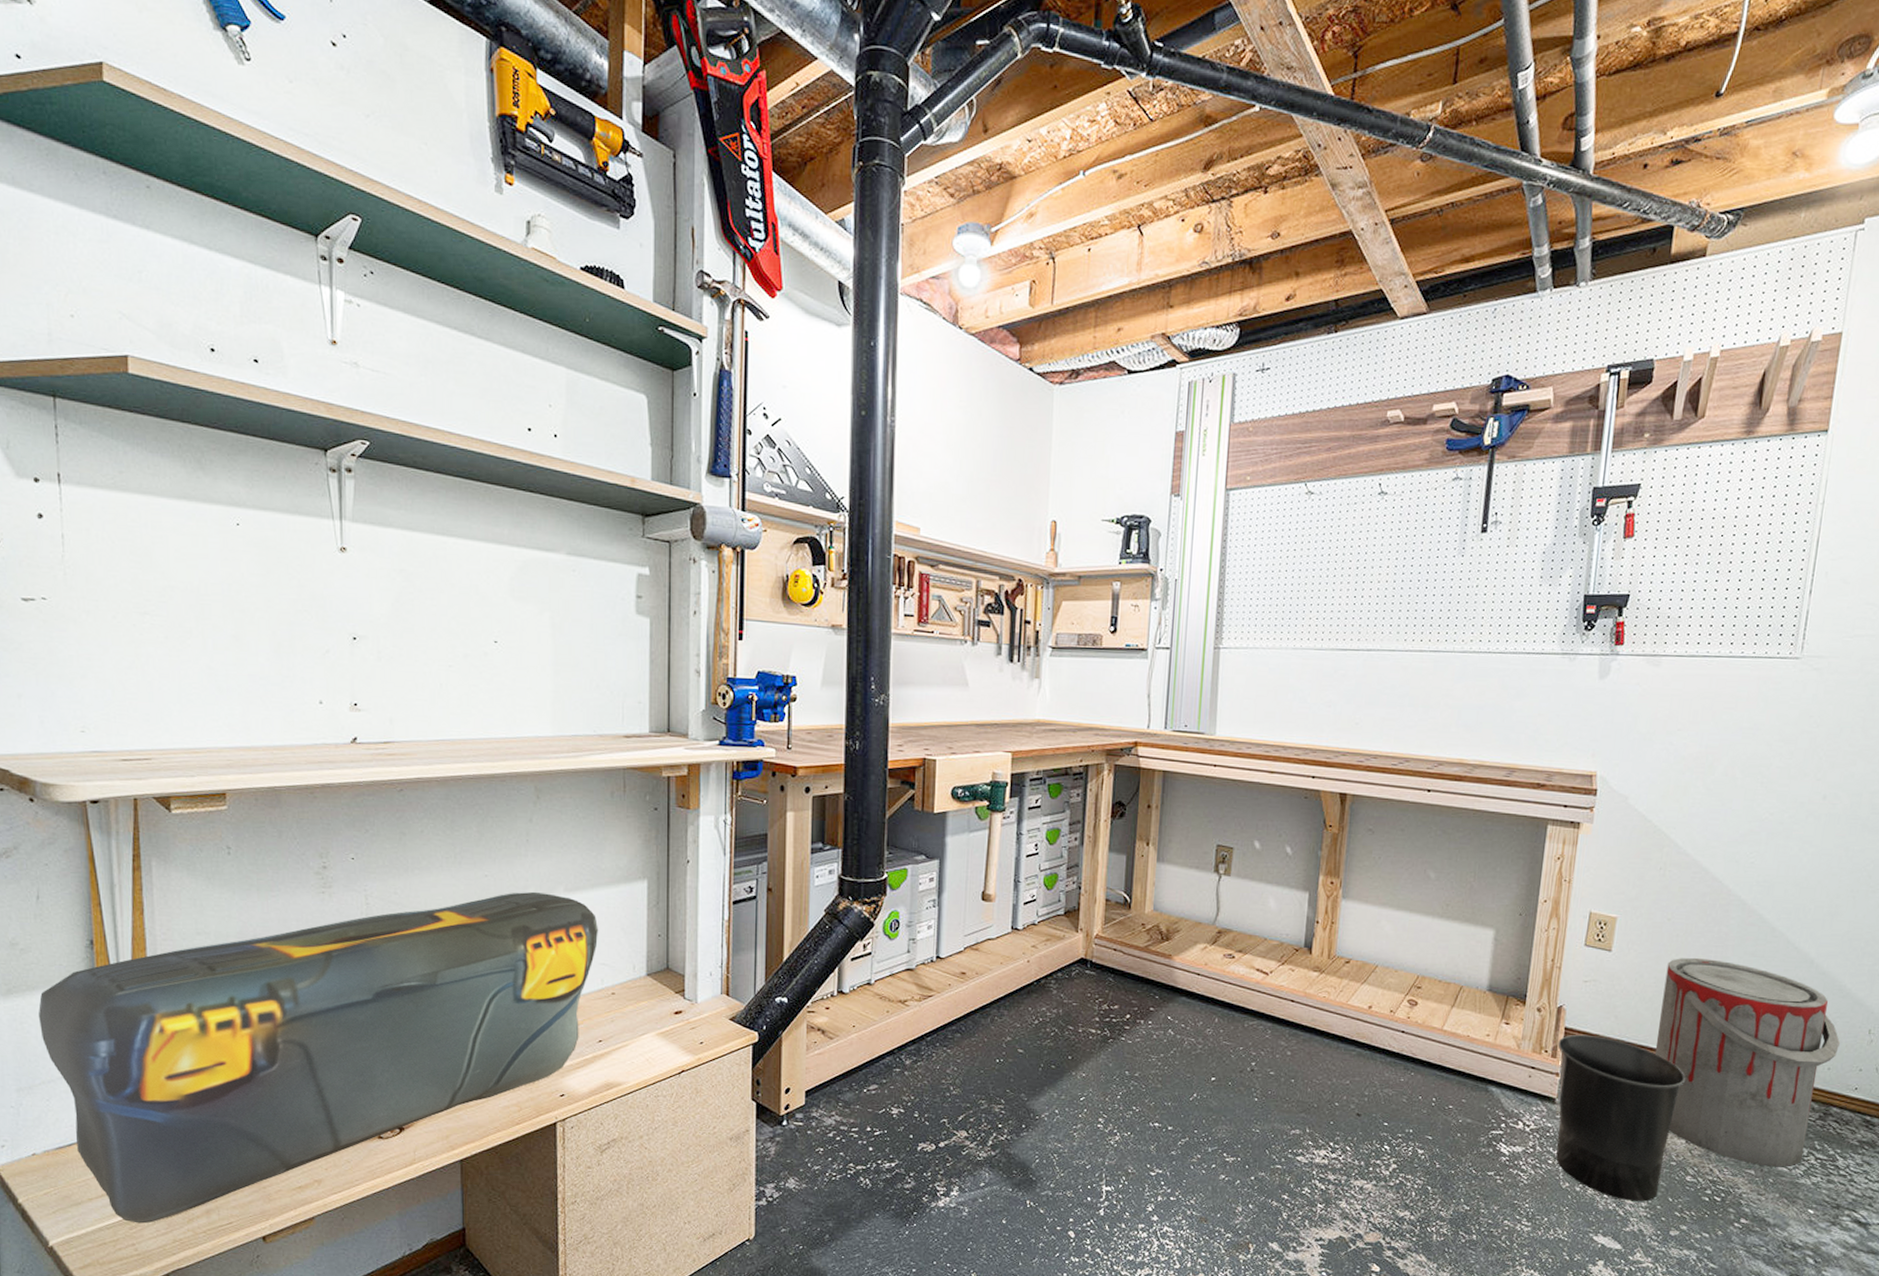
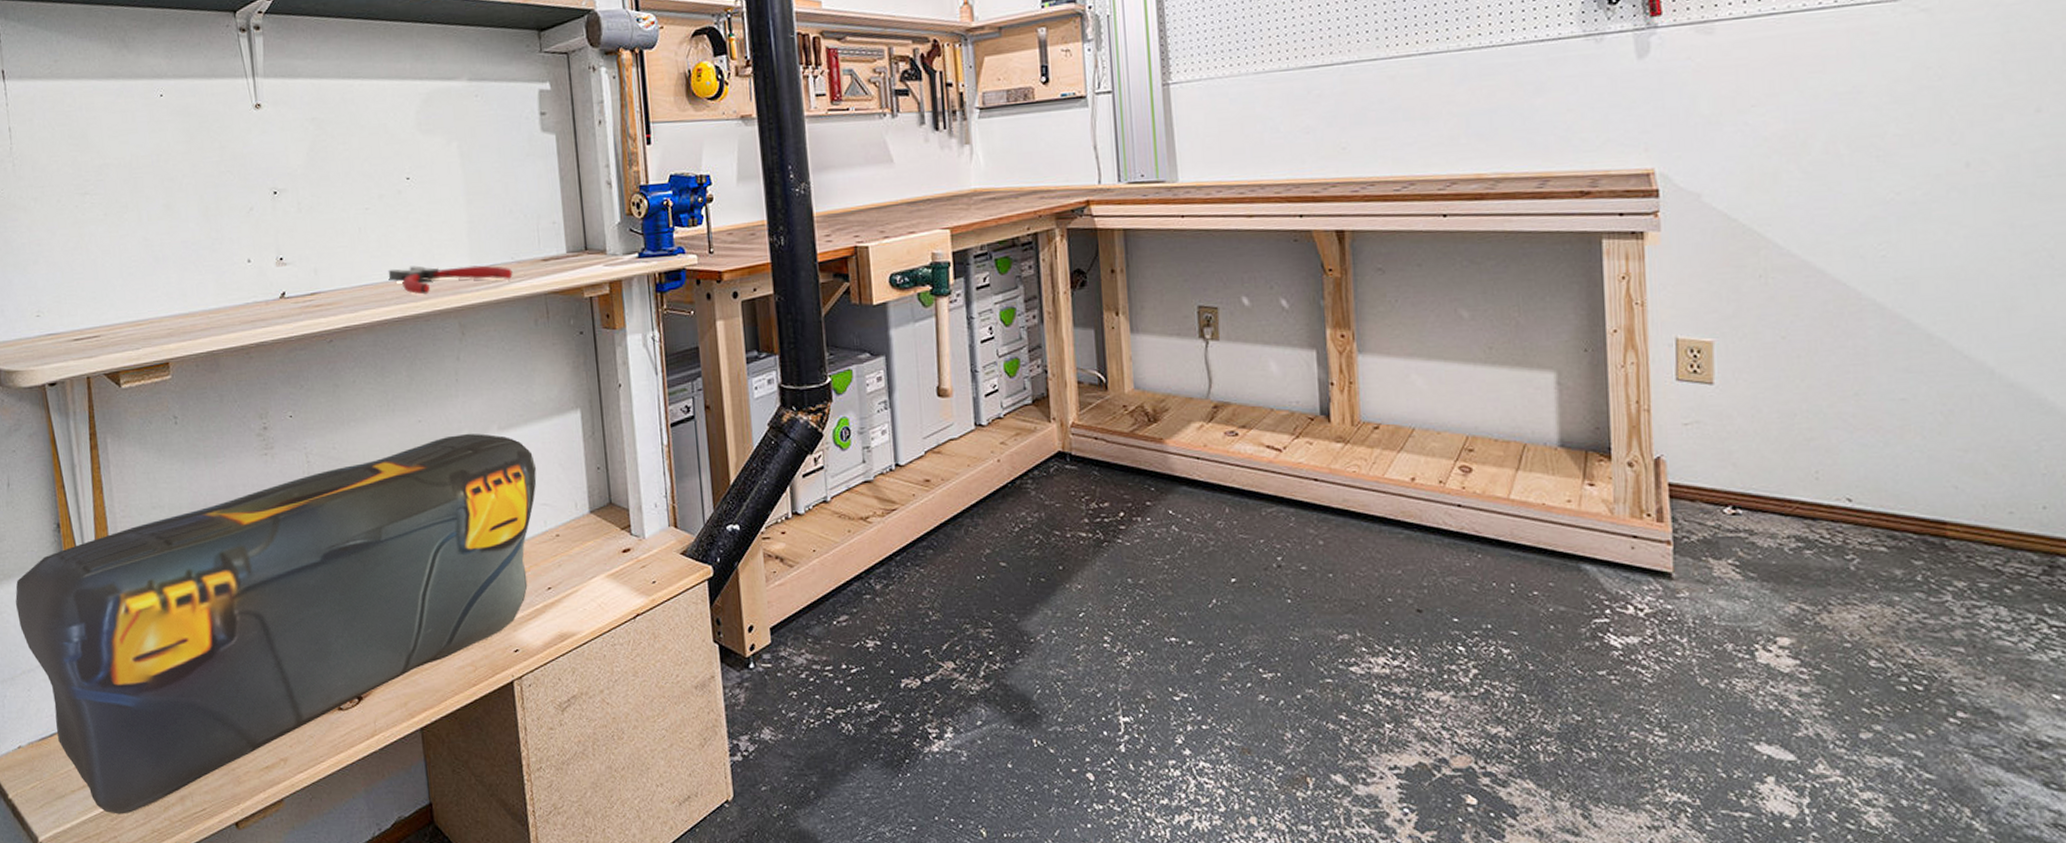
pliers: none [466,727,594,756] -> present [388,265,513,295]
waste bin: present [1556,1034,1685,1202] -> none [1662,490,1843,697]
paint can: present [1654,958,1840,1167] -> none [1791,381,2053,641]

